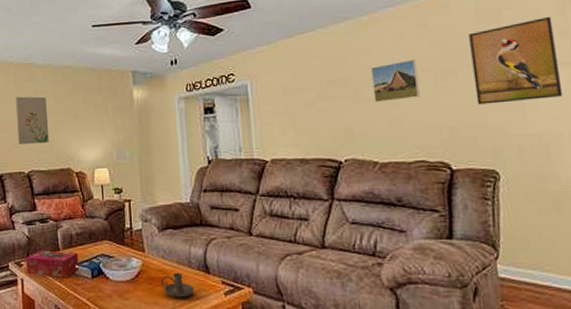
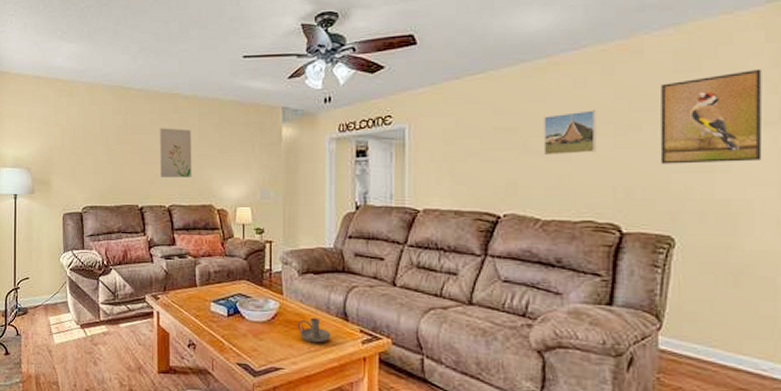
tissue box: present [26,250,80,278] -> none [163,285,216,315]

